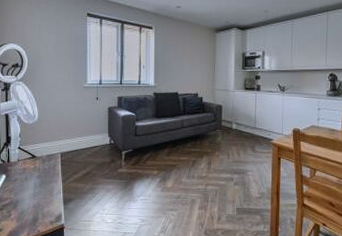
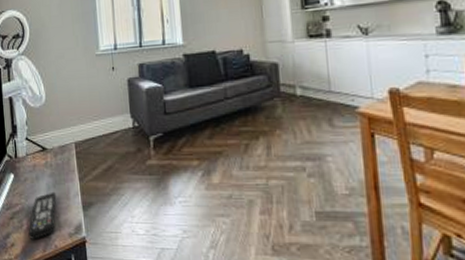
remote control: none [15,189,42,226] -> present [28,191,57,239]

